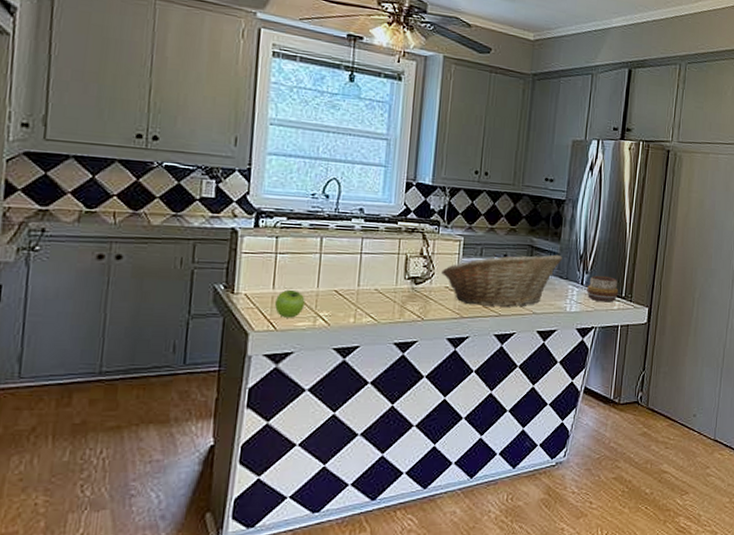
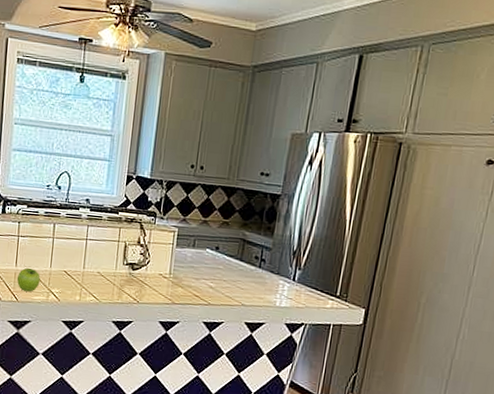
fruit basket: present [441,253,563,307] -> none [156,244,275,298]
decorative bowl: present [587,275,619,303] -> none [298,272,334,300]

